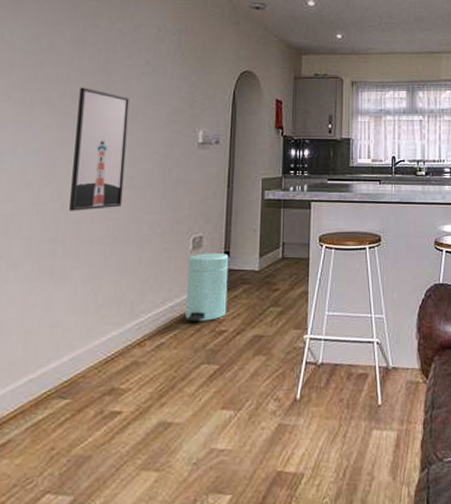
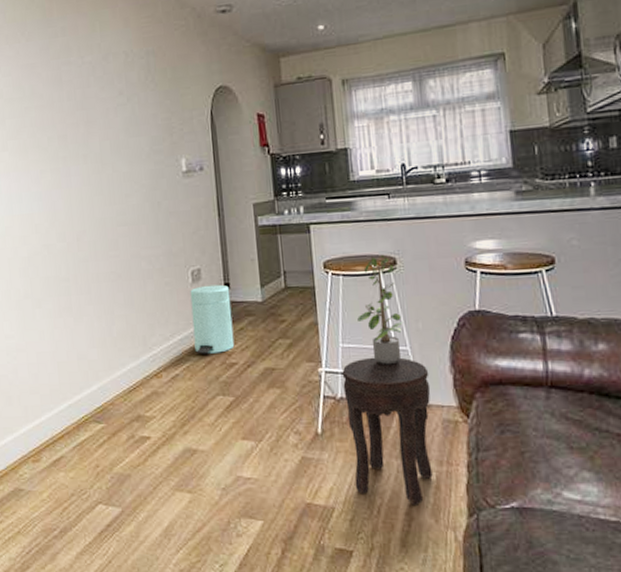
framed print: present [69,87,129,211] -> none [64,127,120,251]
side table: none [324,324,399,465] -> present [342,357,433,505]
potted plant: none [344,232,382,332] -> present [357,254,403,365]

